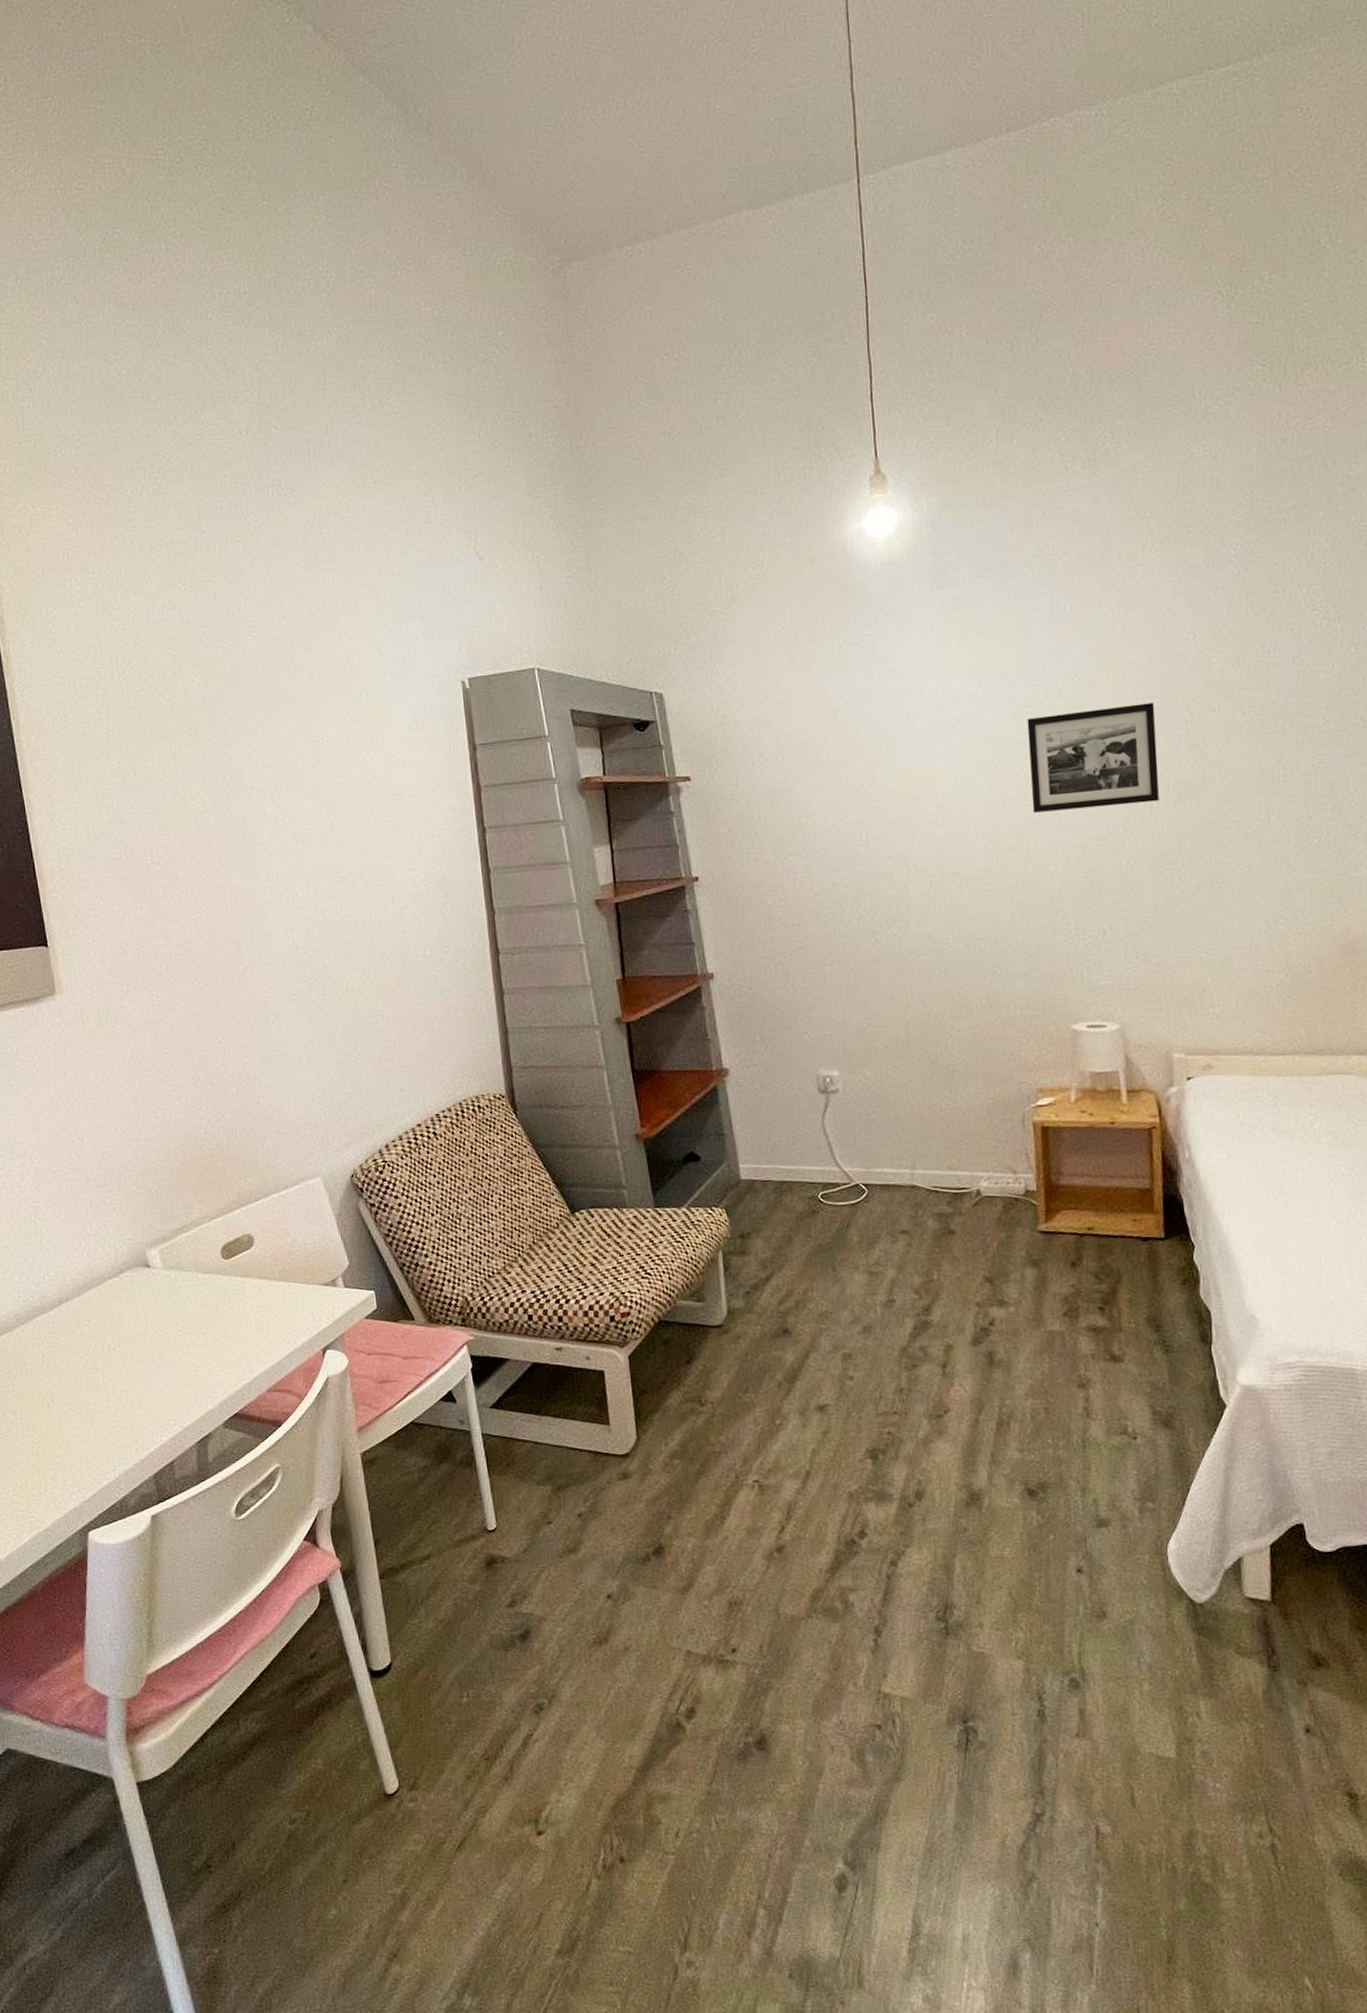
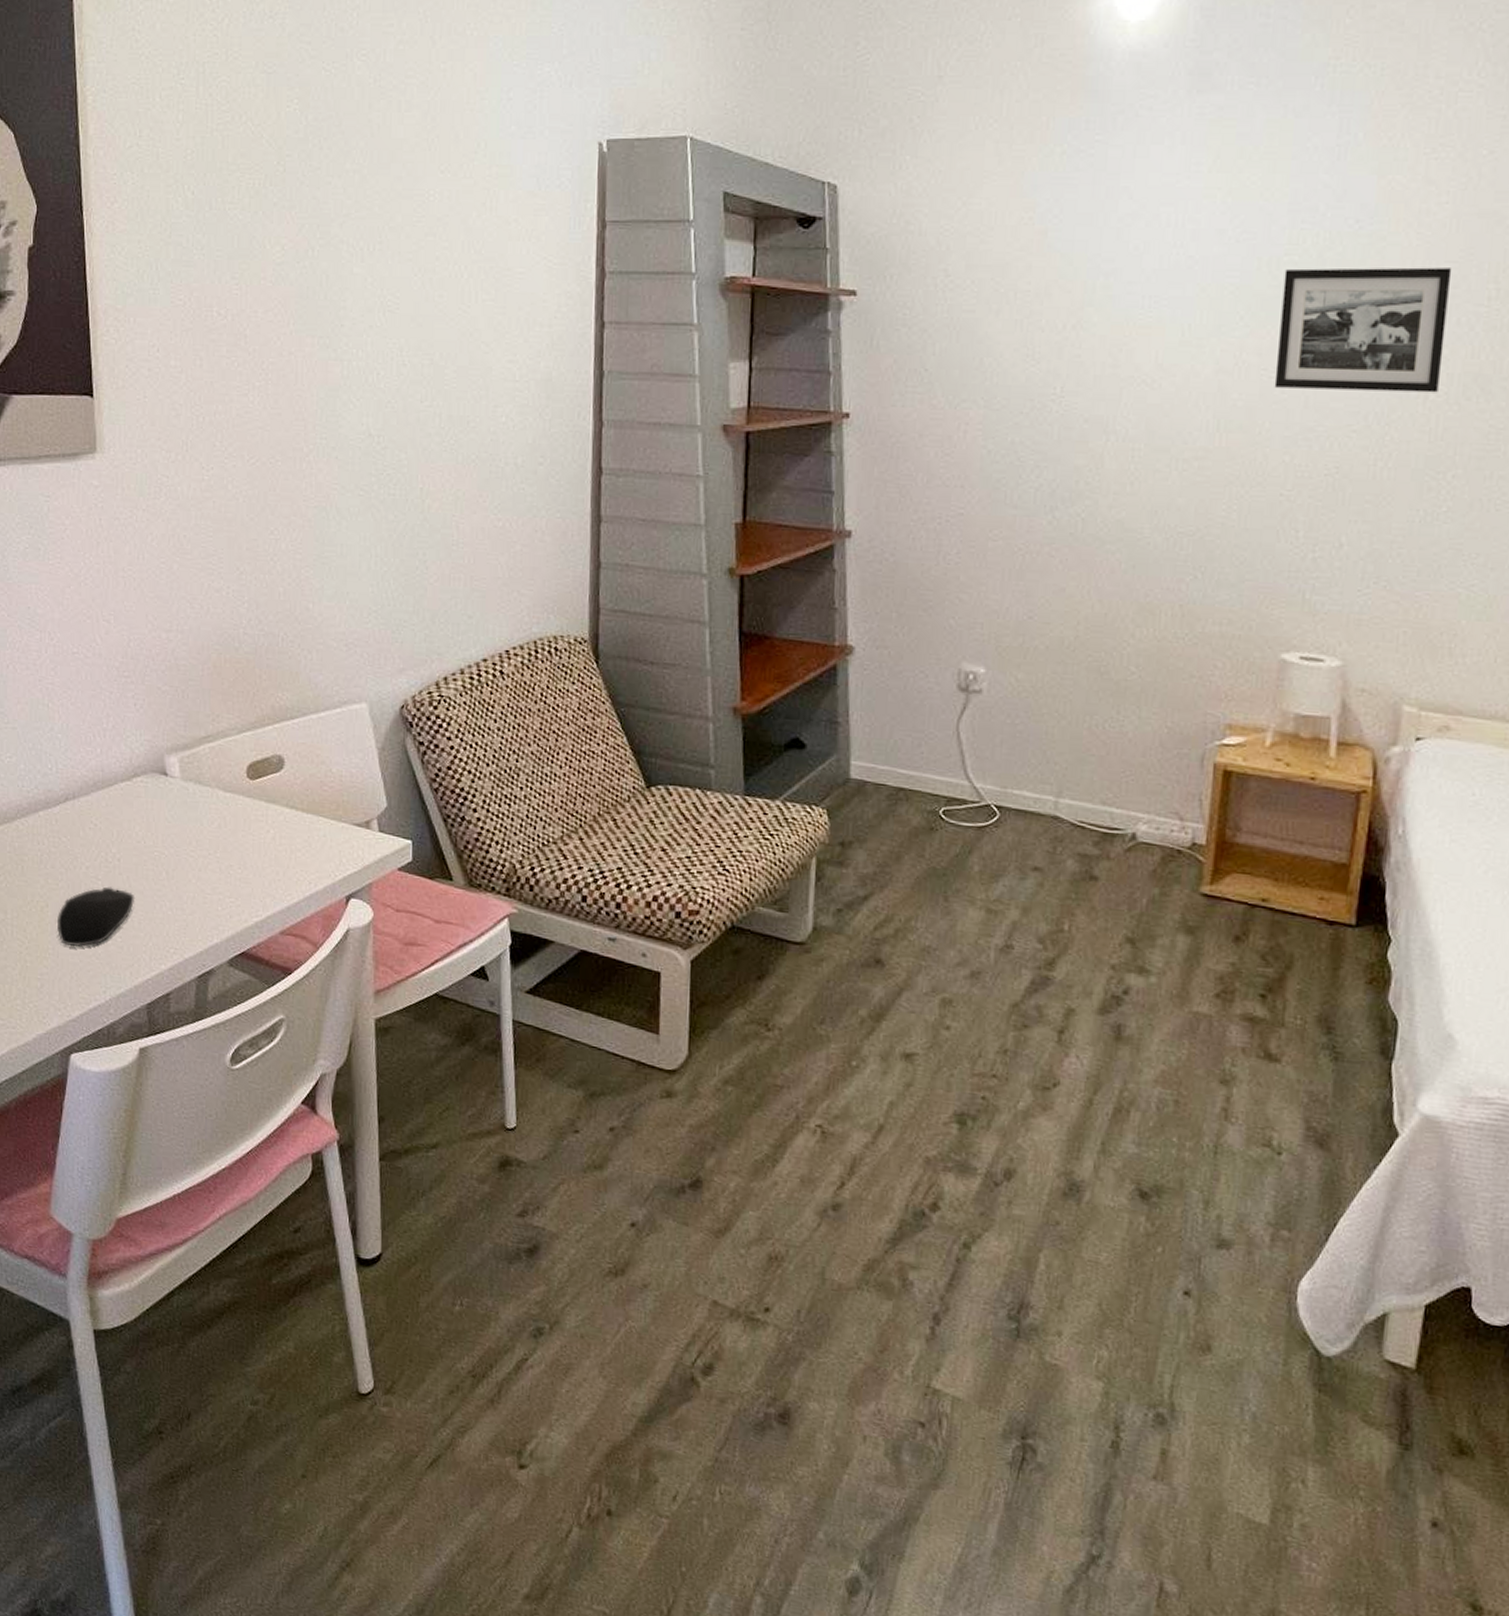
computer mouse: none [63,1374,133,1433] -> present [58,886,135,947]

